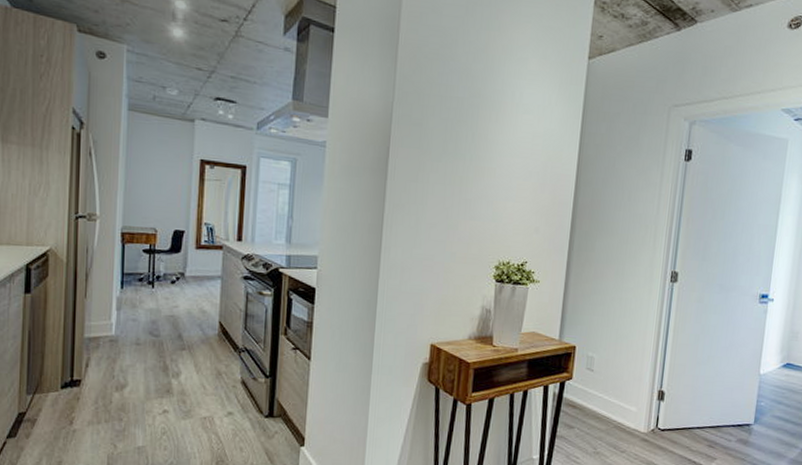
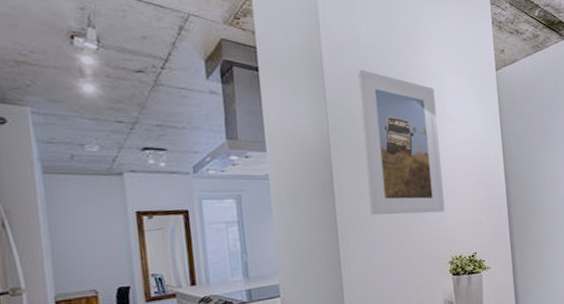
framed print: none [421,41,513,211] -> present [357,69,445,215]

